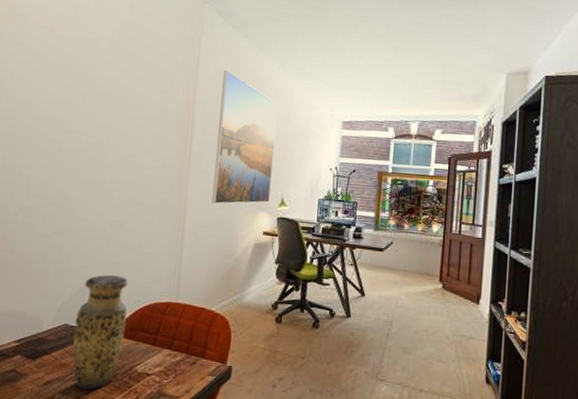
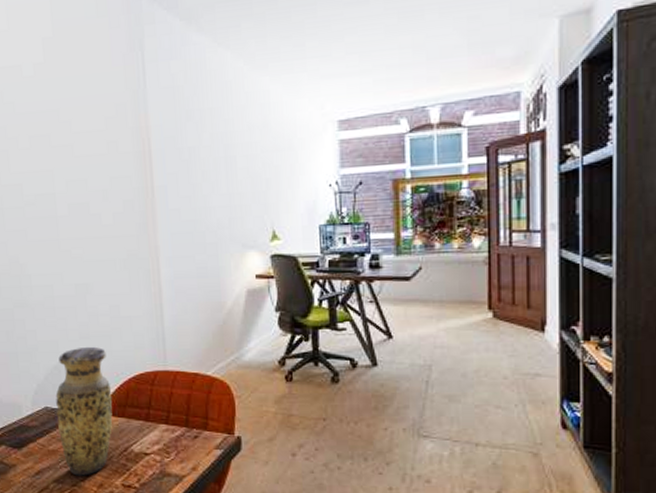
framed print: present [211,70,279,204] -> none [177,78,258,248]

